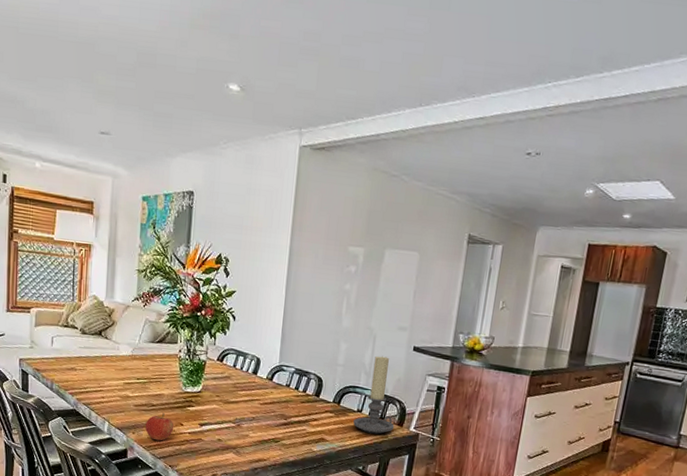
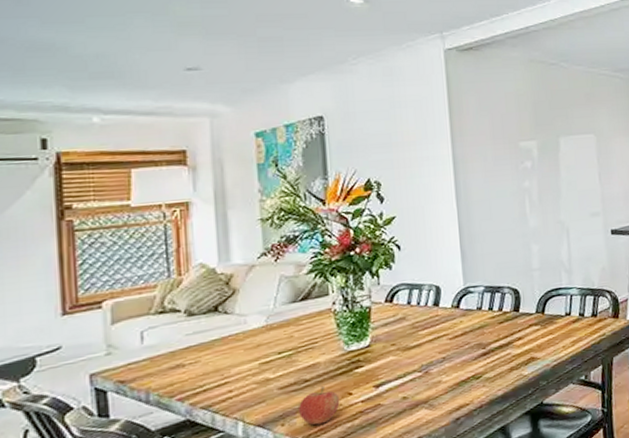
candle holder: present [353,356,395,434] -> none [564,248,610,336]

